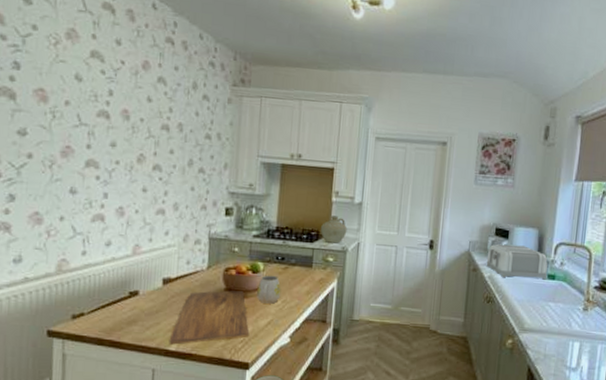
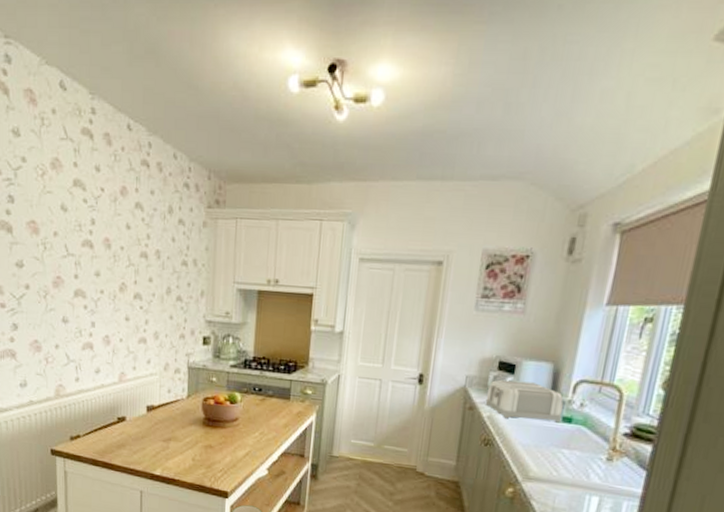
cutting board: present [169,290,250,345] -> none [154,420,229,470]
mug: present [256,275,282,304] -> none [234,406,259,435]
ceramic jug: present [321,216,348,244] -> none [299,345,327,375]

